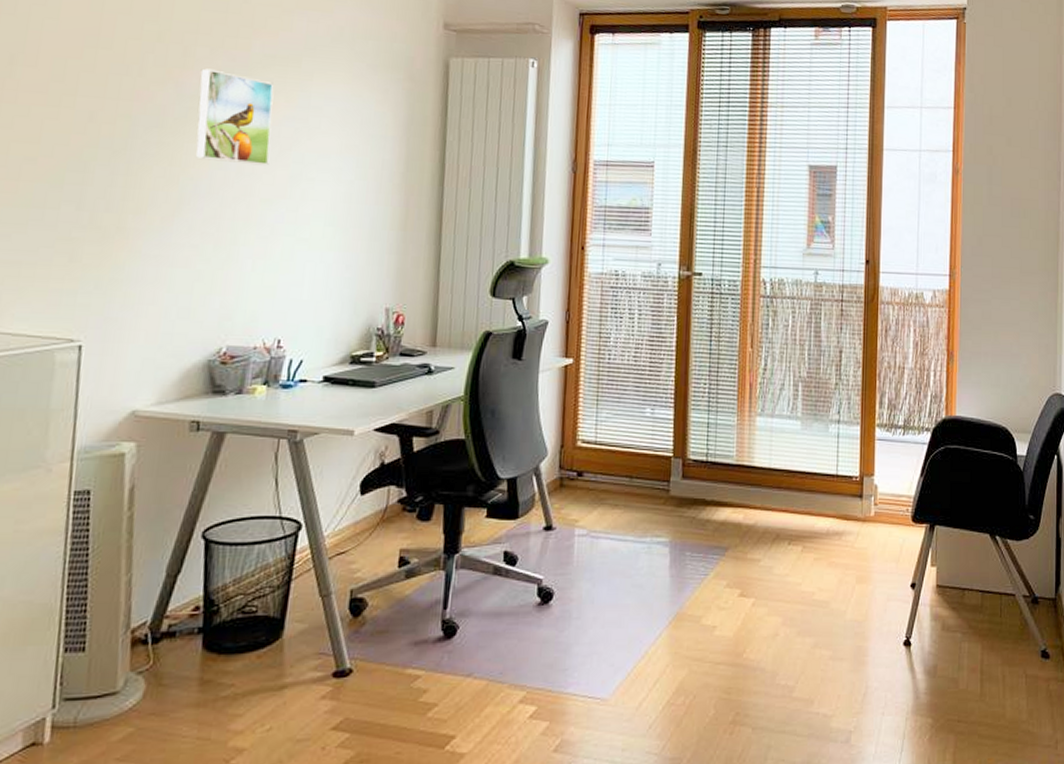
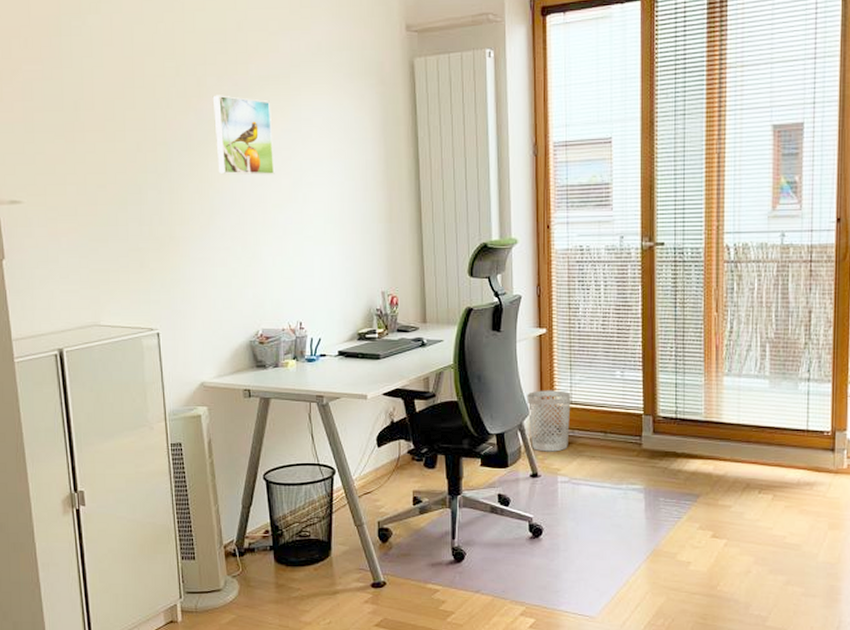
wastebasket: none [546,428,596,500] -> present [527,390,571,452]

